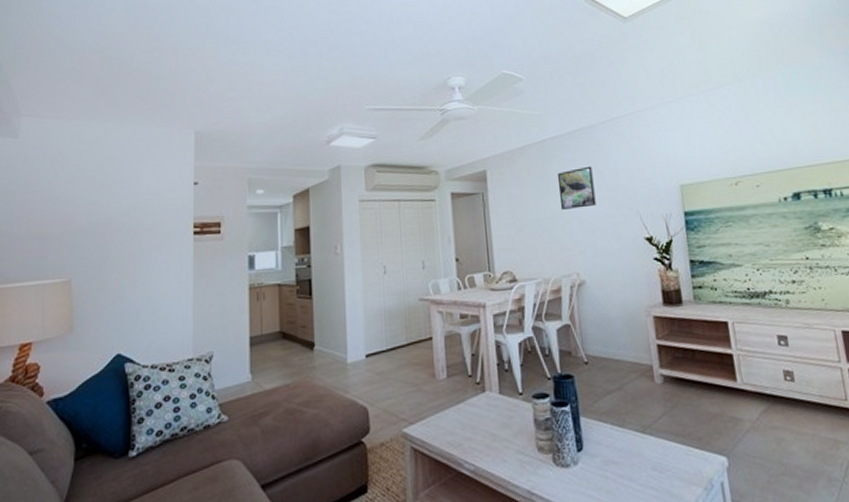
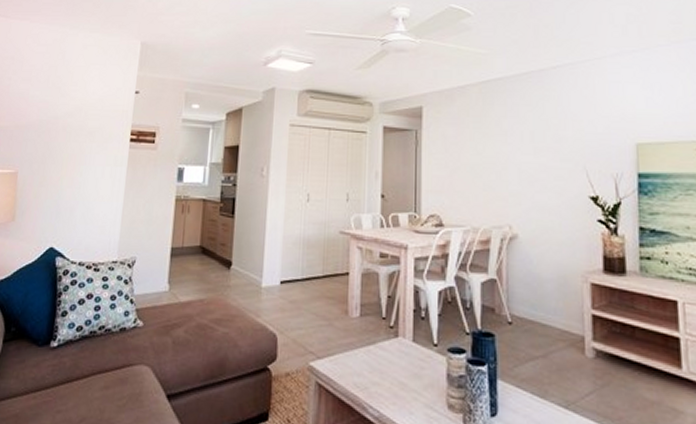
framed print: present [557,166,596,210] -> none [498,112,538,157]

